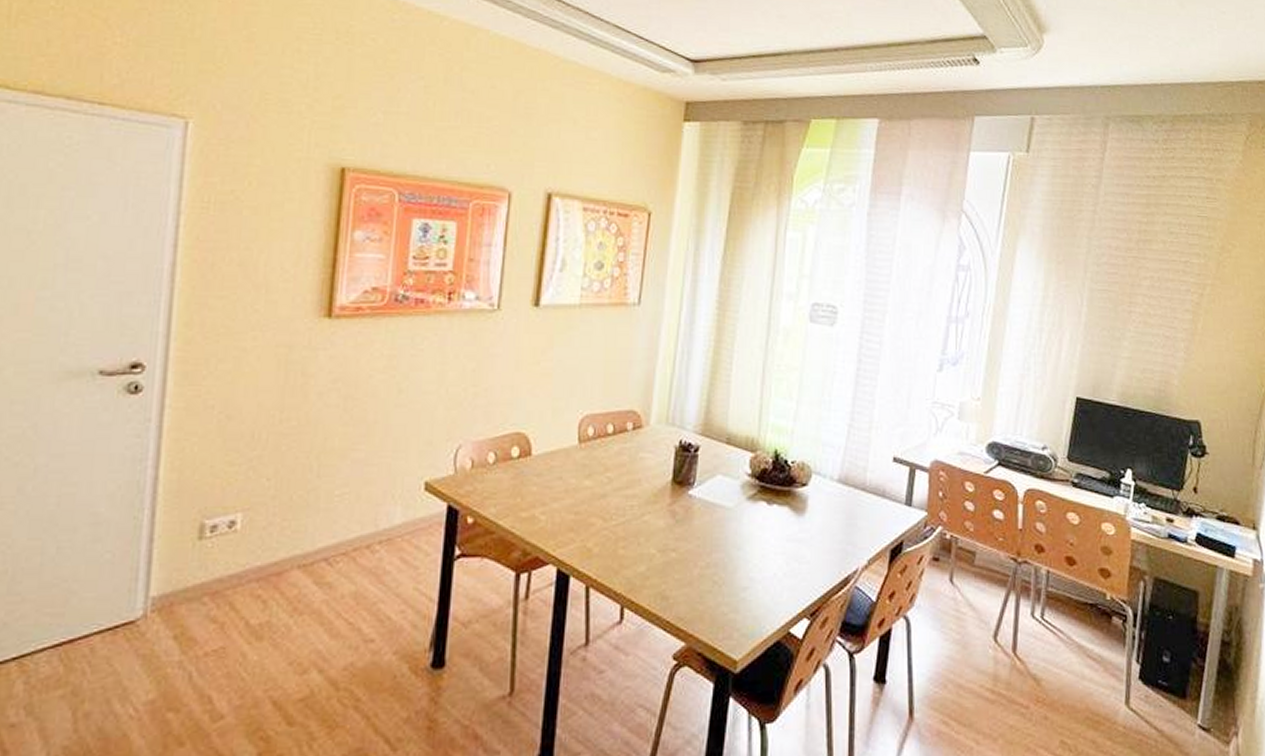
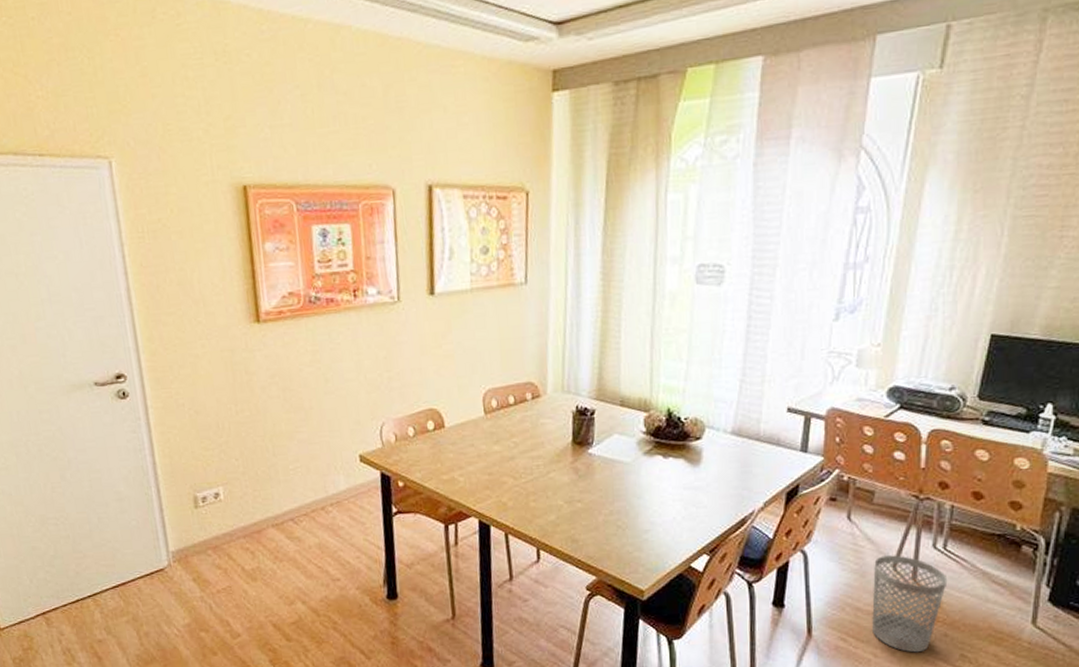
wastebasket: none [974,624,1046,739] -> present [872,555,948,653]

